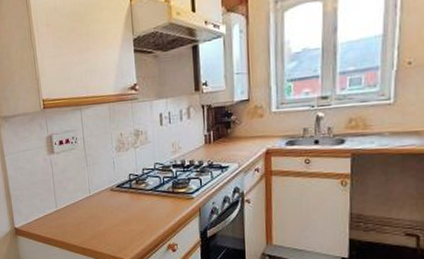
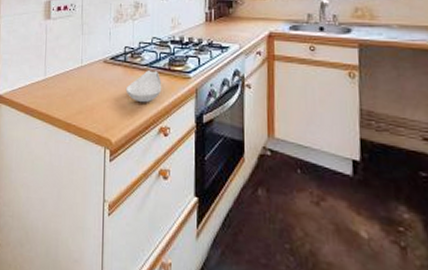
spoon rest: none [133,194,168,224] -> present [125,70,162,103]

